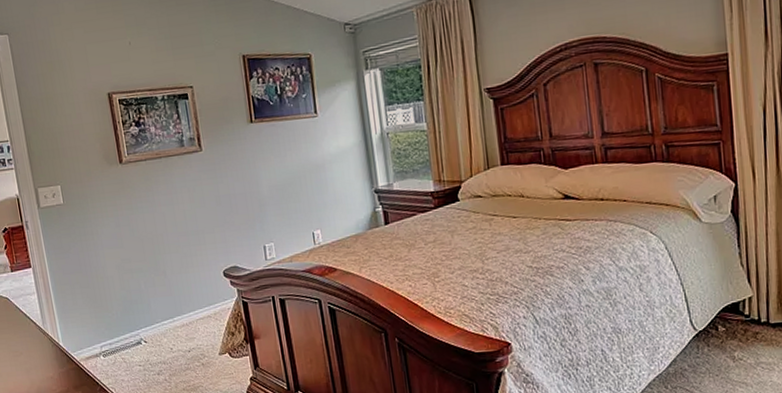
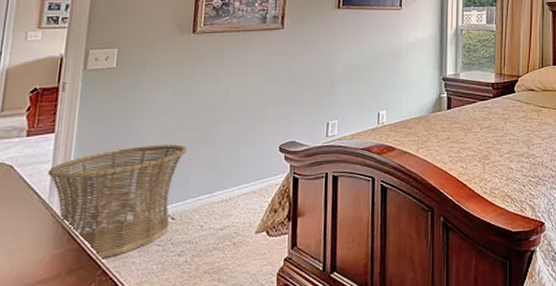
basket: none [35,273,145,378] -> present [47,144,188,260]

